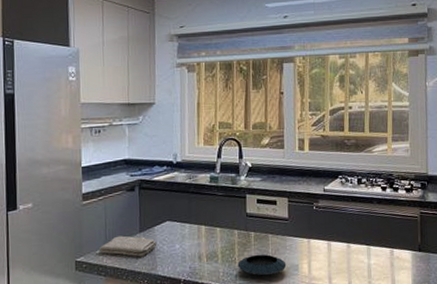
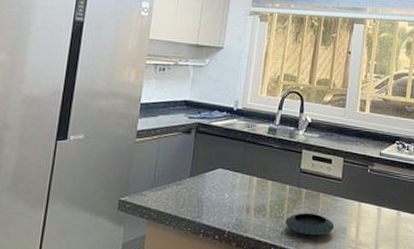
washcloth: present [100,235,158,257] -> none [146,178,207,203]

